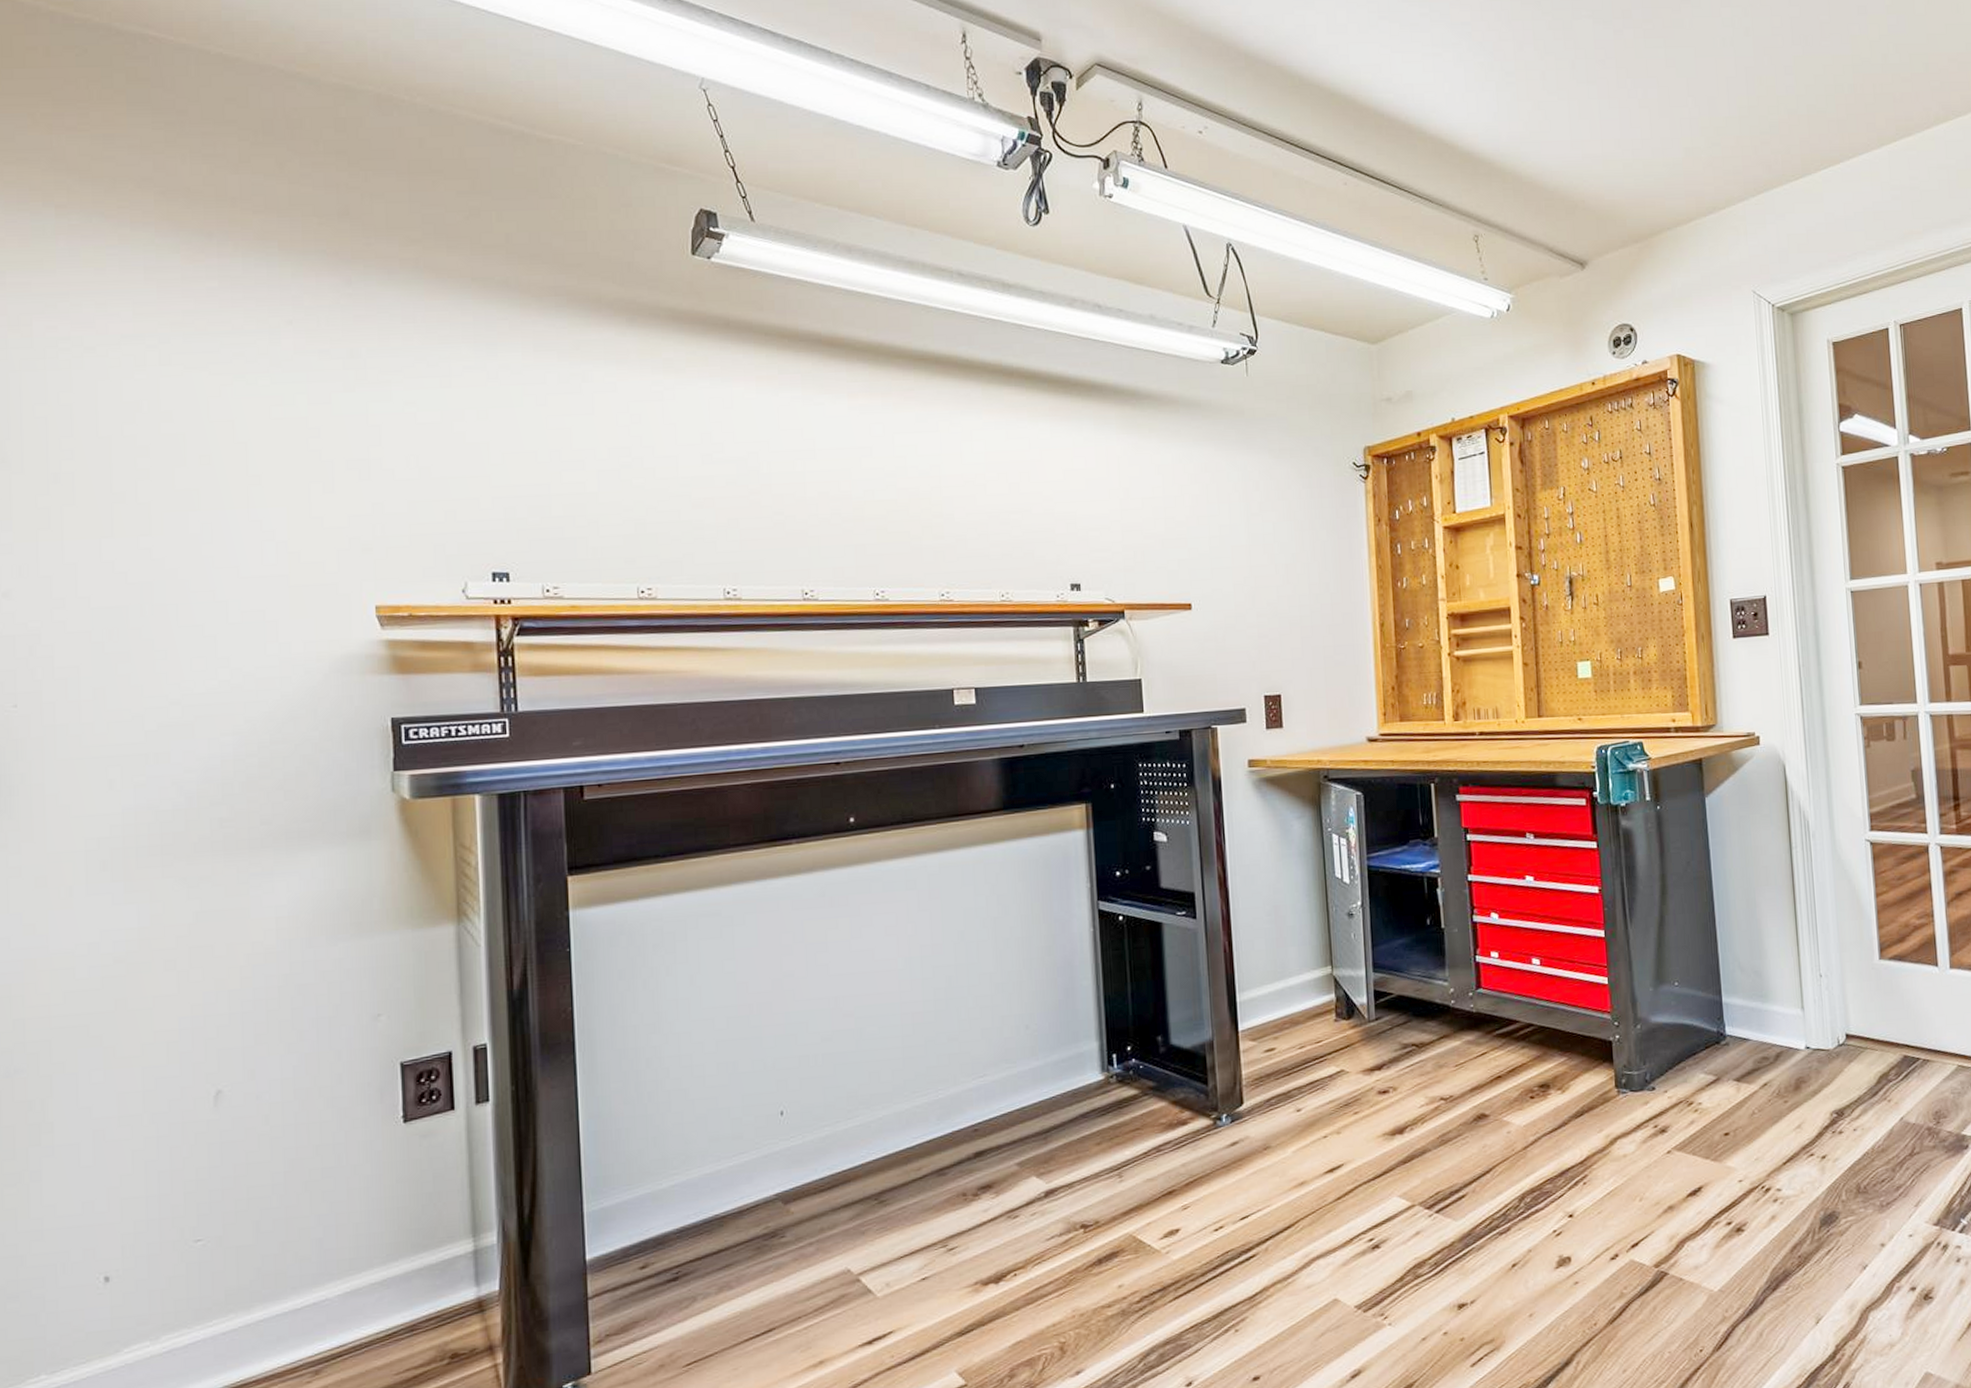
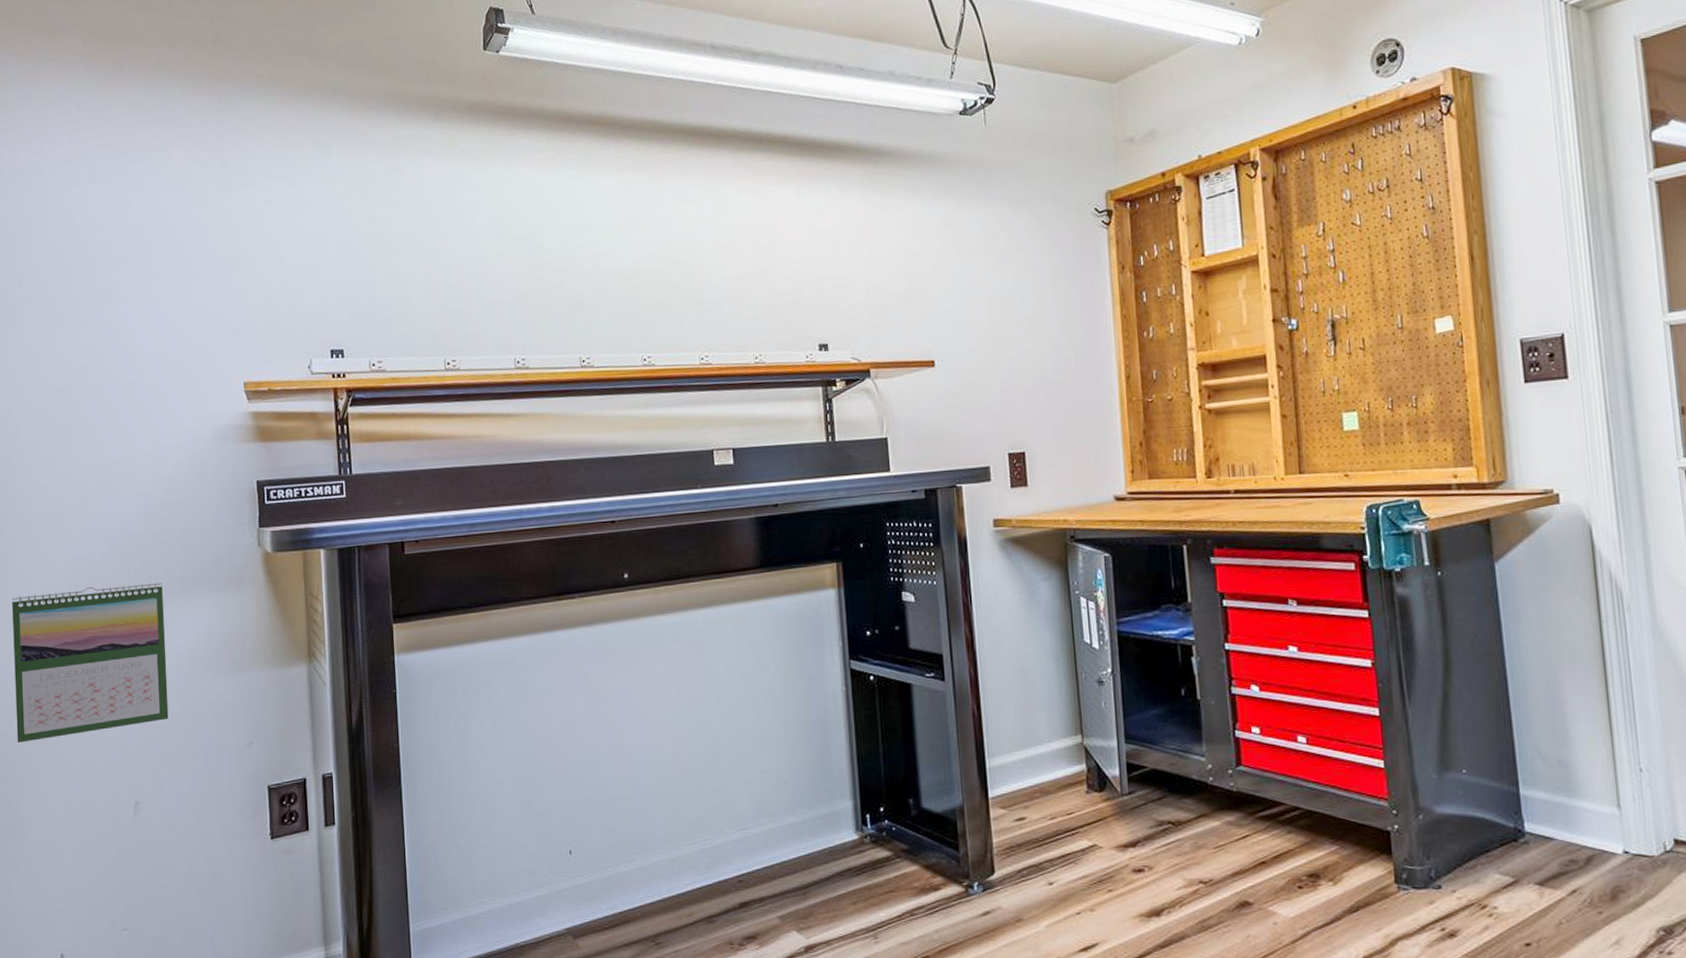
calendar: none [37,835,265,1030] -> present [11,582,169,743]

